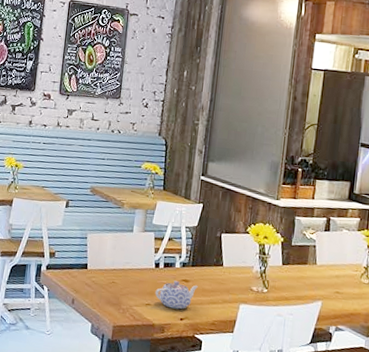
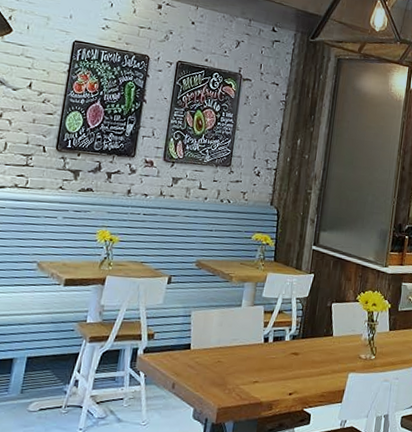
teapot: present [155,281,198,310] -> none [263,354,308,384]

